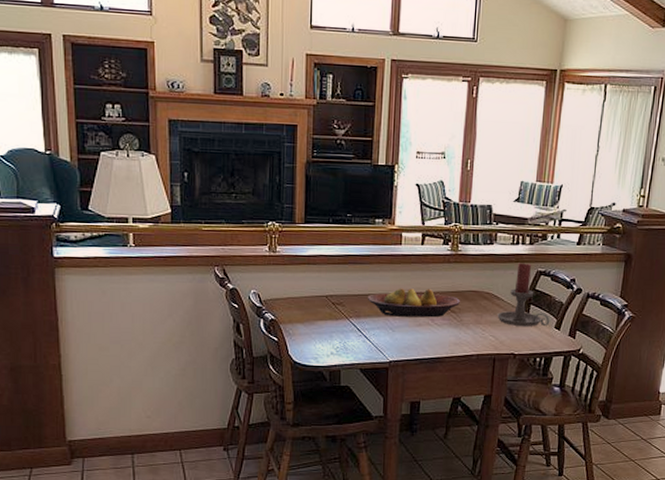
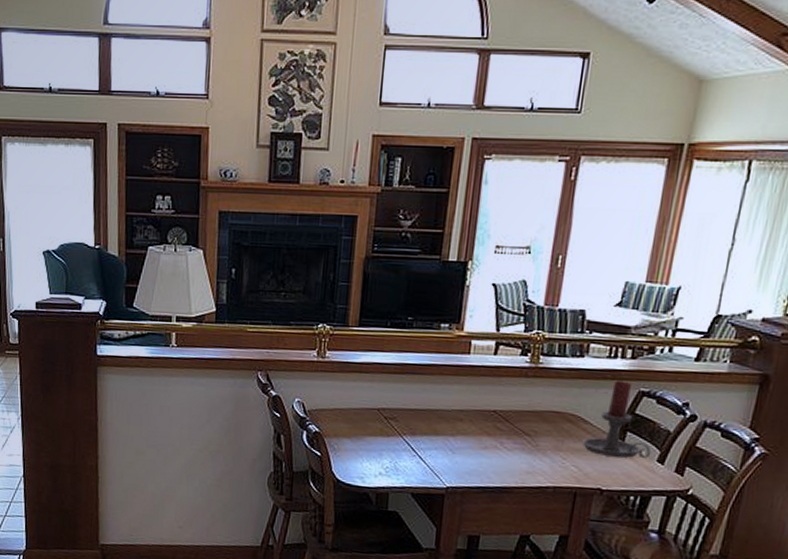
fruit bowl: present [368,288,460,318] -> none [426,404,537,440]

